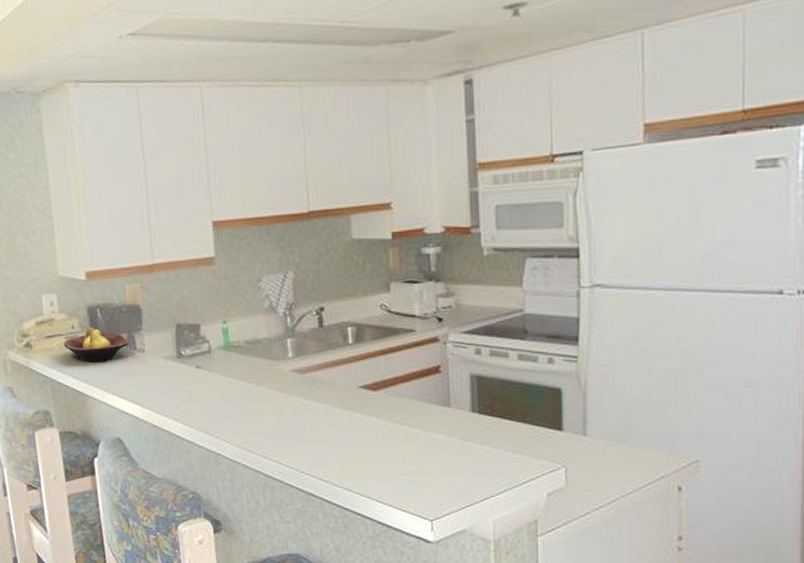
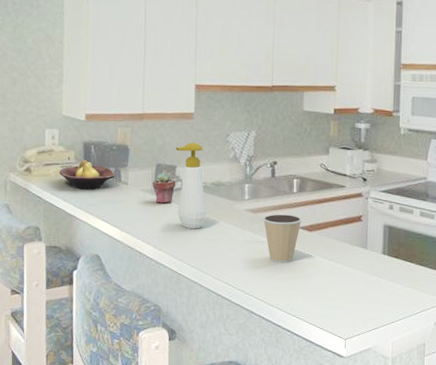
potted succulent: none [173,334,202,371] -> present [152,172,176,204]
soap bottle: none [197,293,243,400] -> present [176,142,207,230]
coffee cup: none [314,372,363,432] -> present [263,214,302,263]

